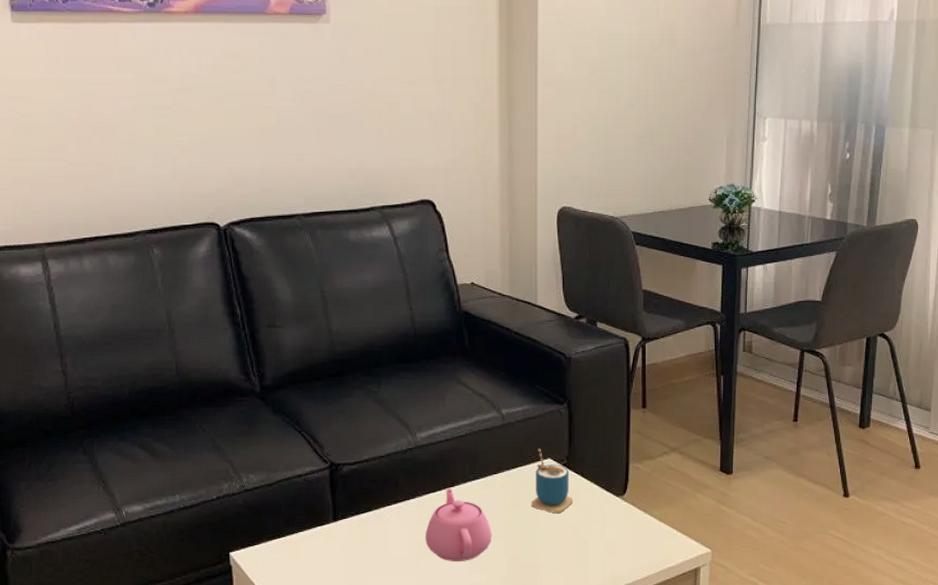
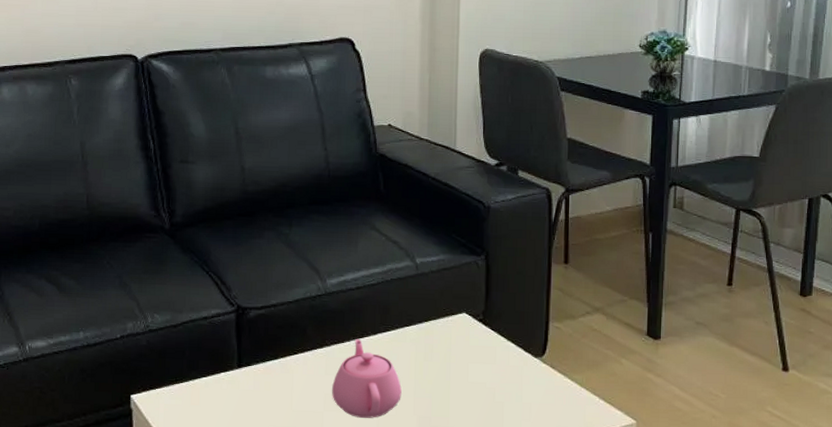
cup: present [531,448,573,514] -> none [444,301,488,373]

